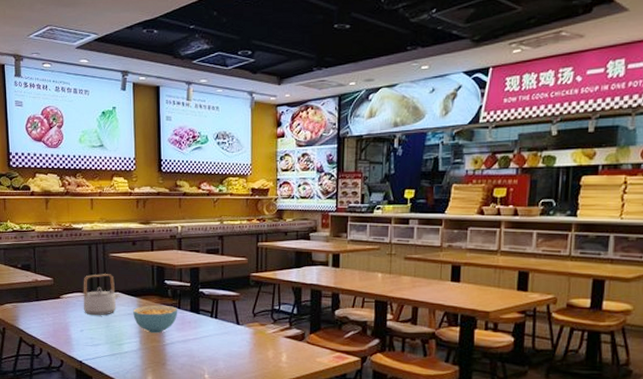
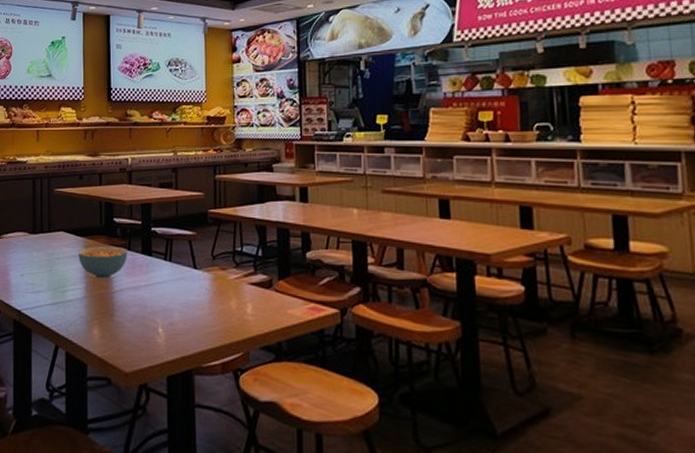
teapot: present [83,274,121,316] -> none [24,211,66,258]

